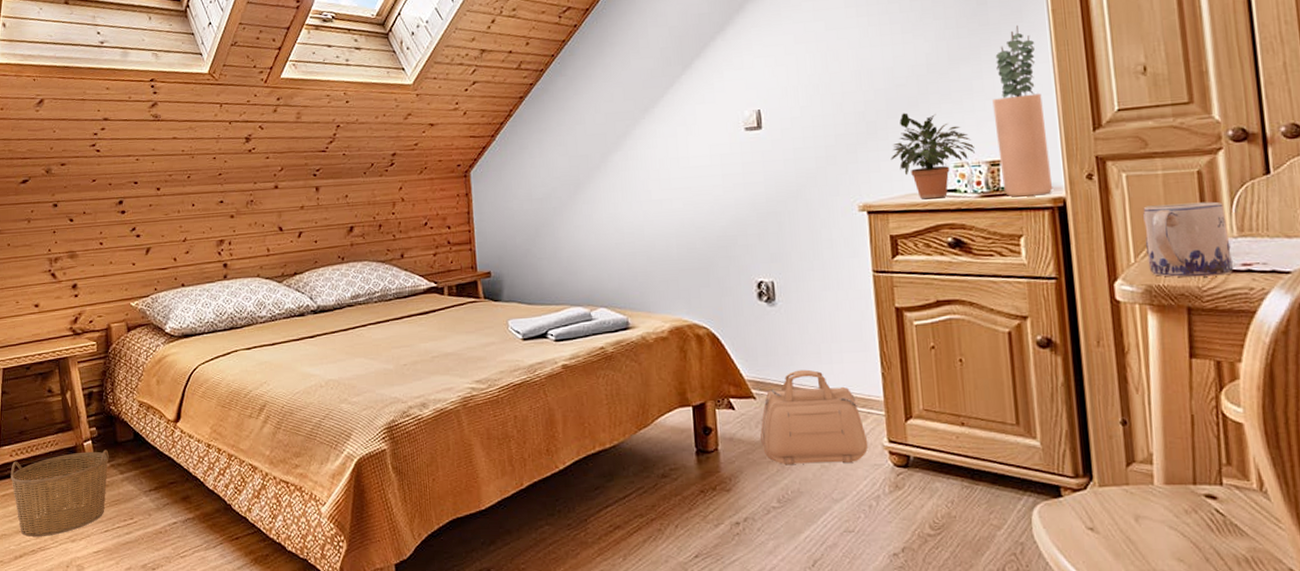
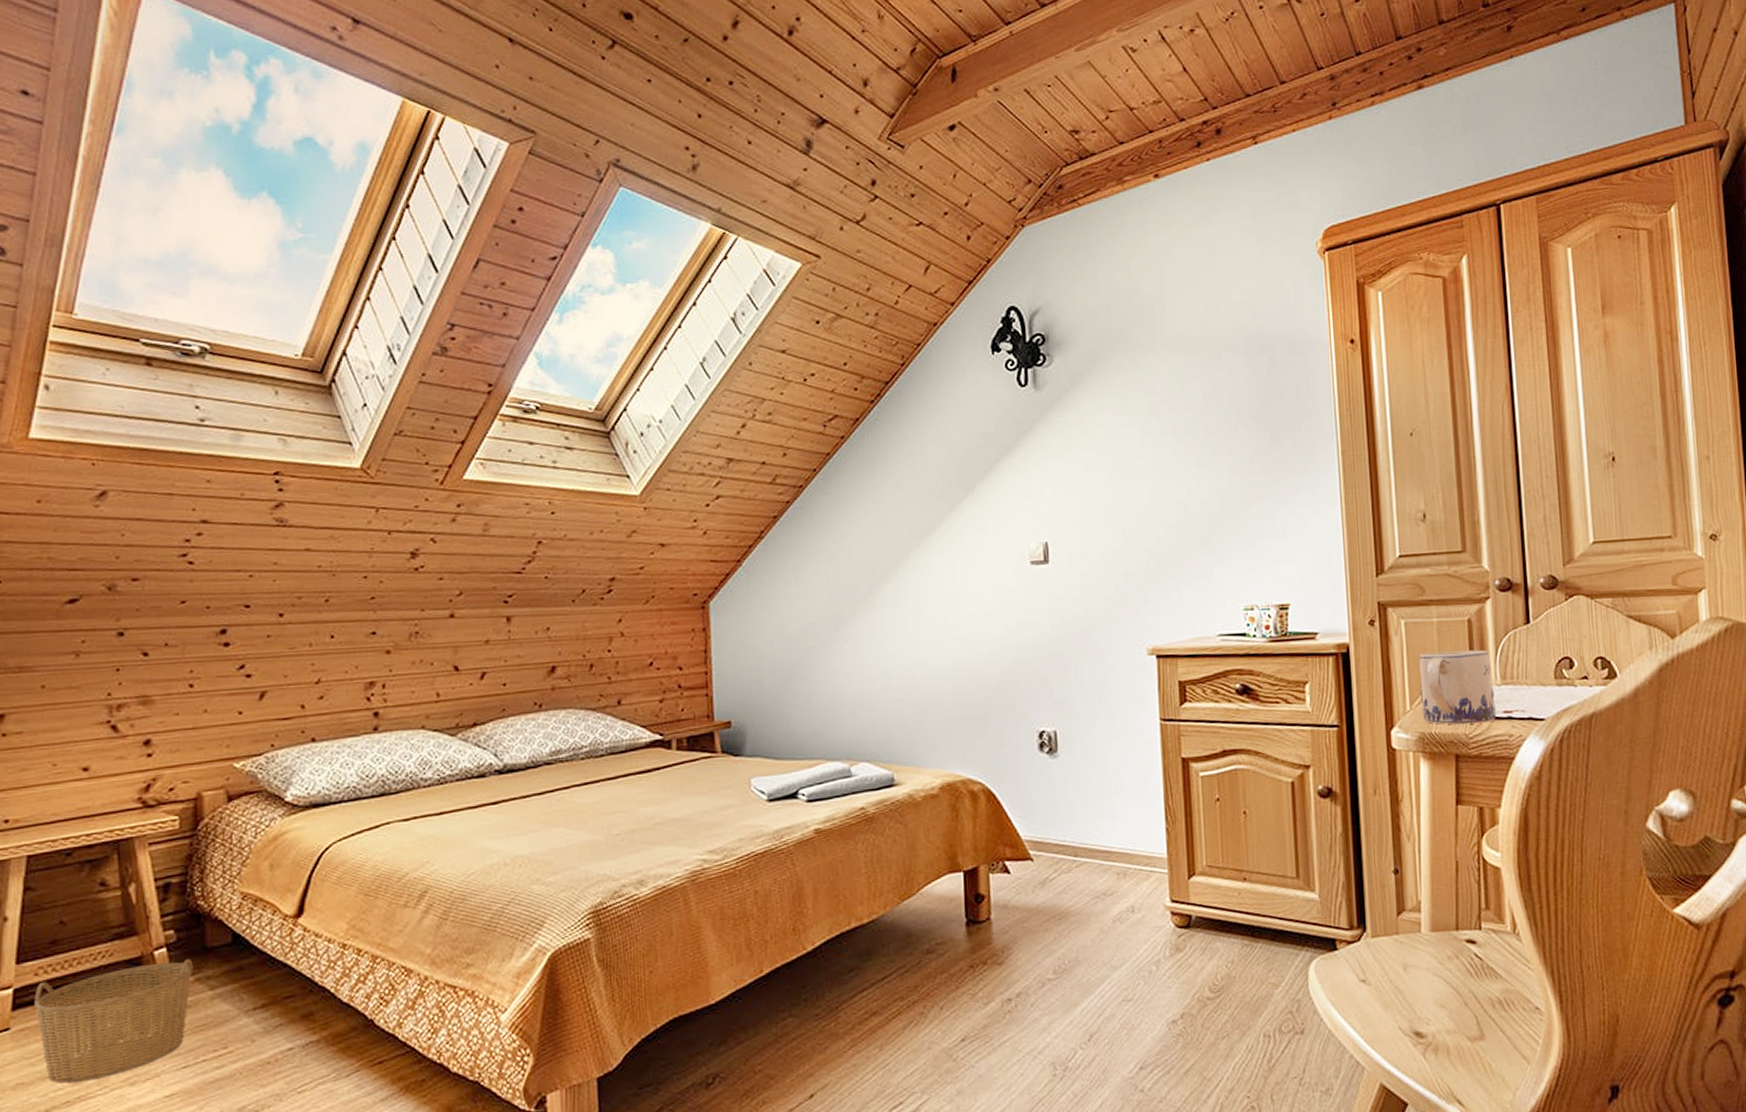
handbag: present [760,369,869,466] -> none [1037,826,1150,933]
potted plant: present [891,112,975,199] -> none [1181,551,1264,643]
vase: present [992,24,1052,197] -> none [1283,464,1337,643]

